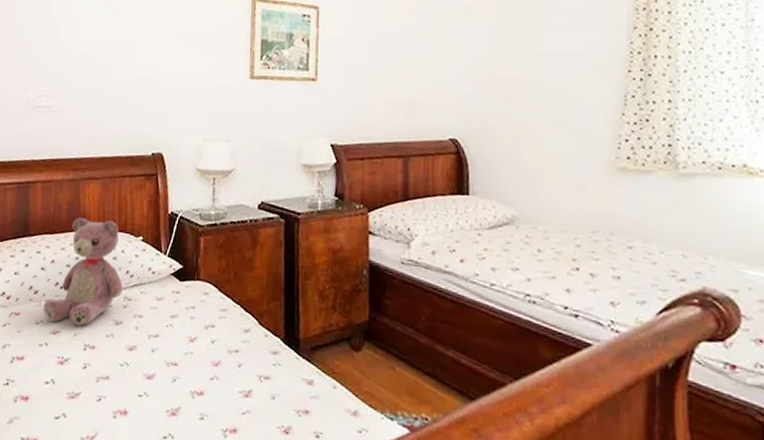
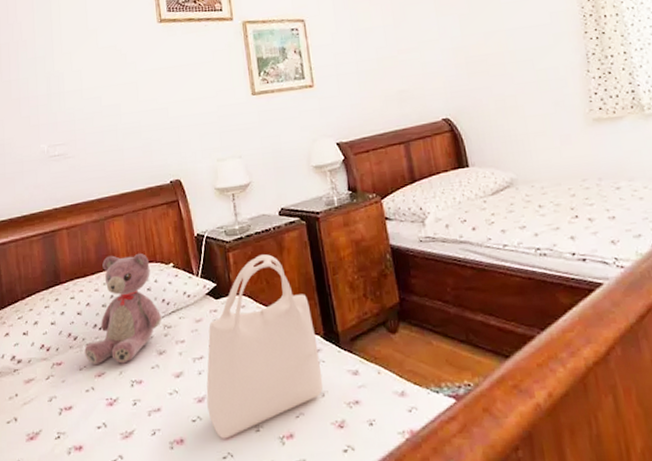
handbag: none [155,245,276,420] -> present [206,254,323,439]

